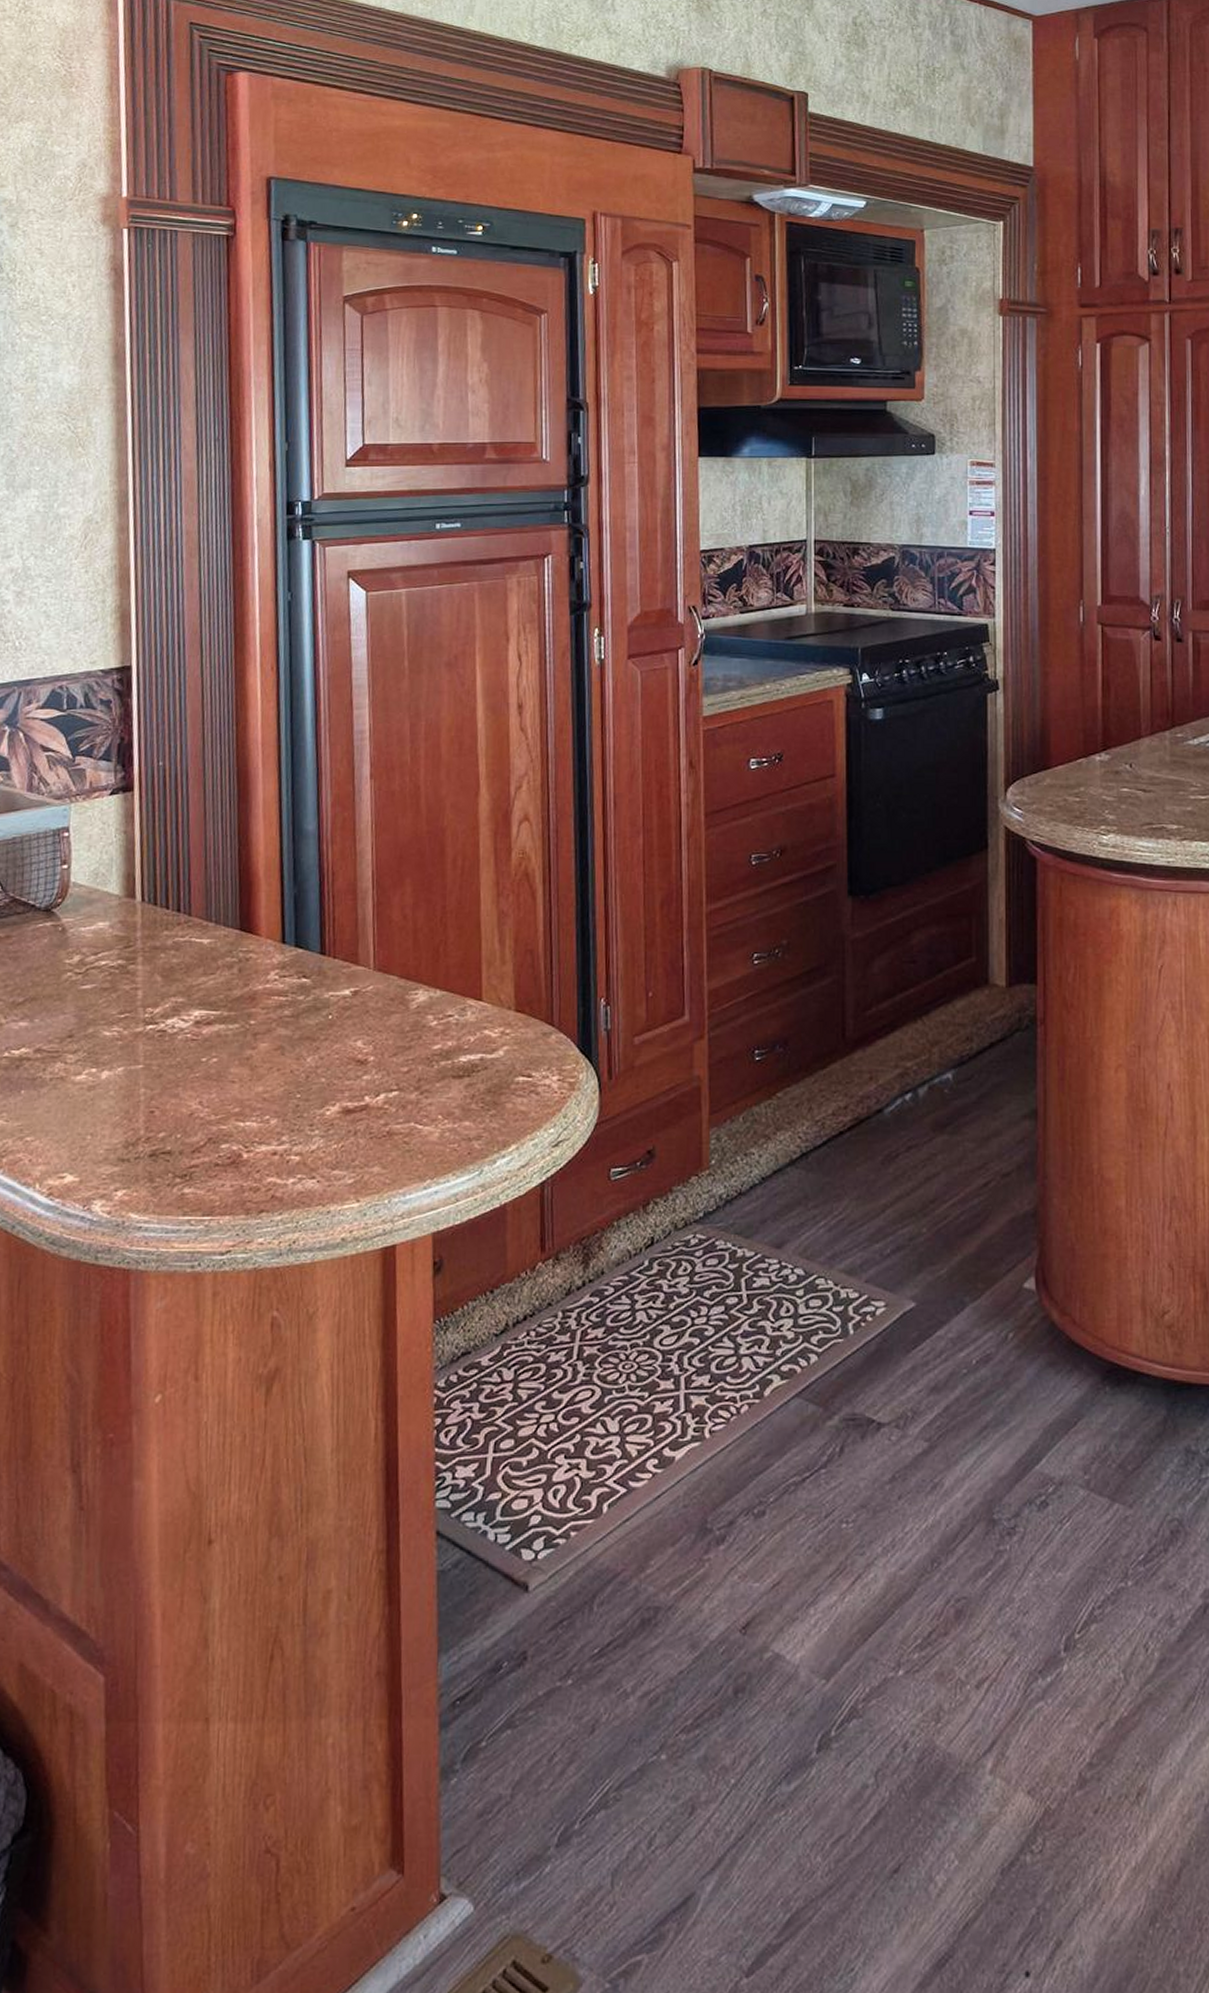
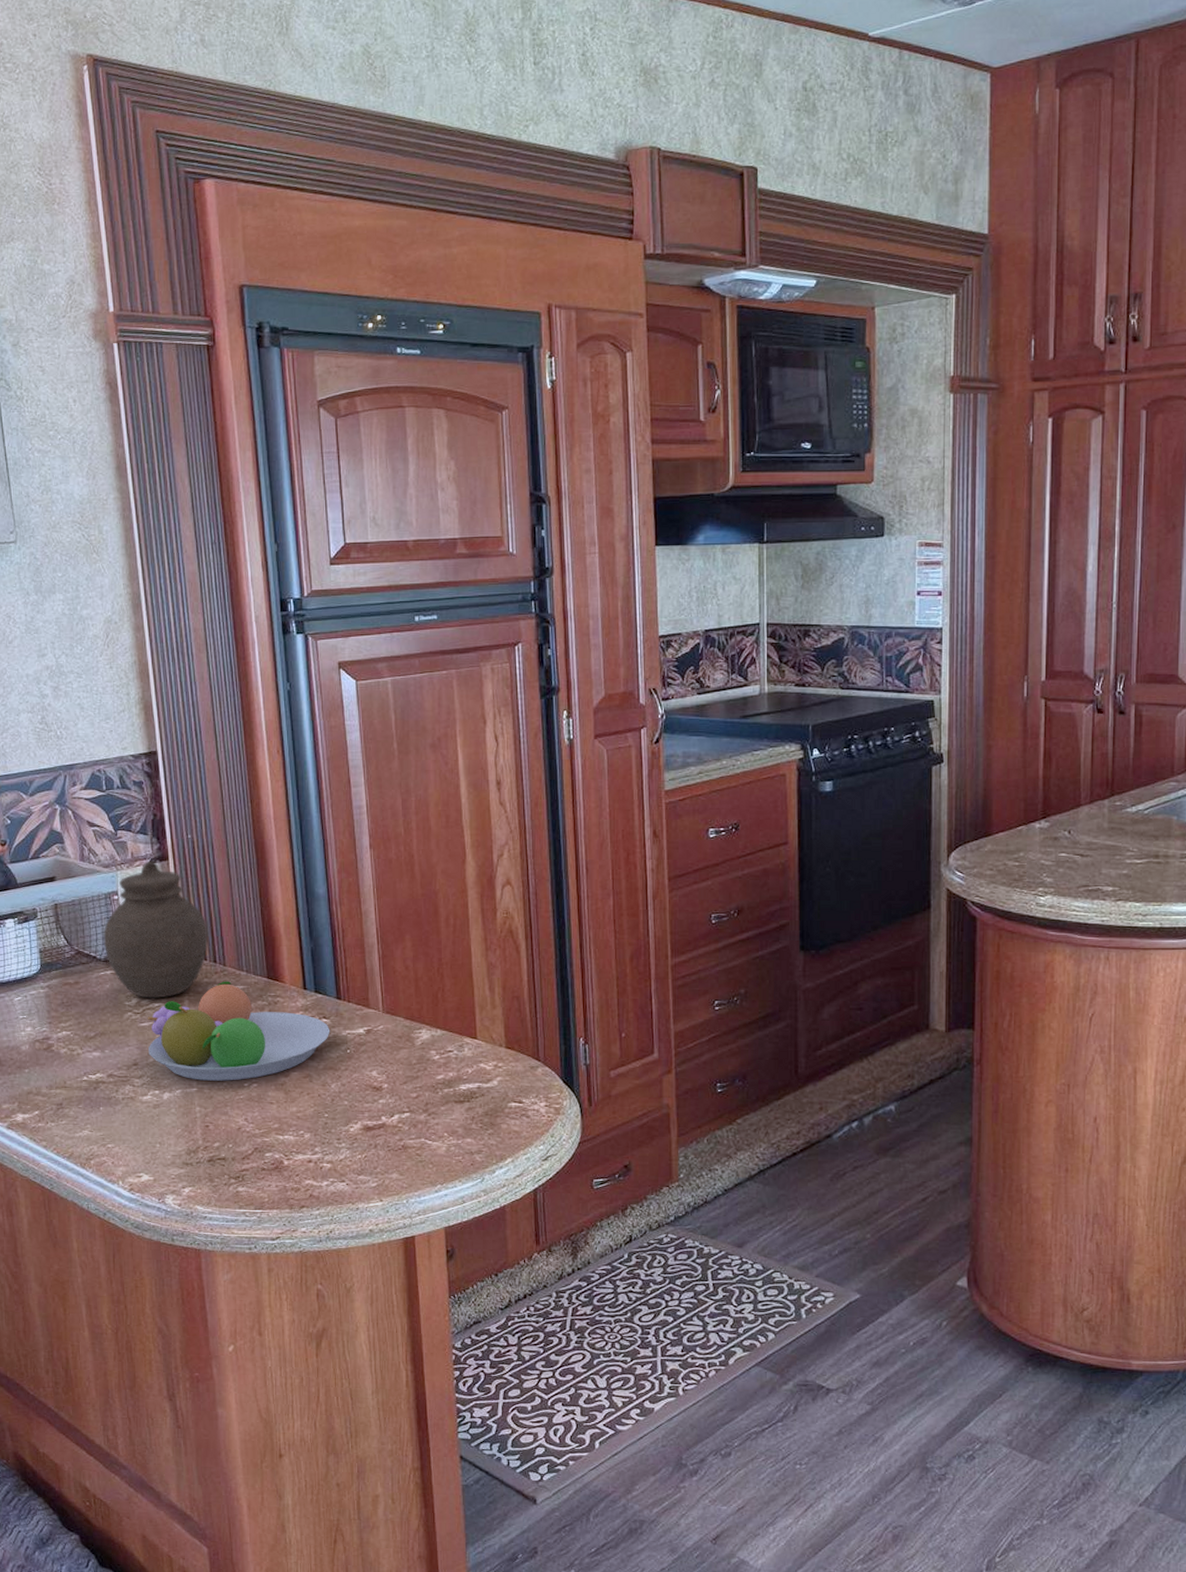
jar: none [45,792,173,955] -> present [103,861,208,998]
fruit bowl: none [88,934,311,1055] -> present [147,981,331,1081]

